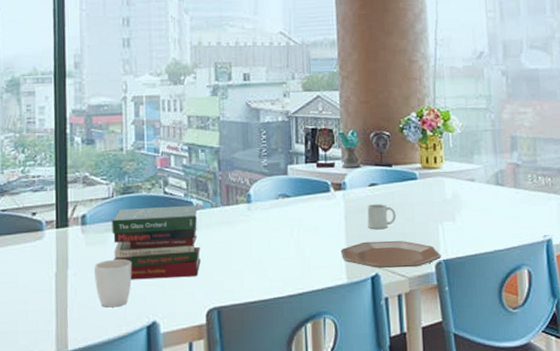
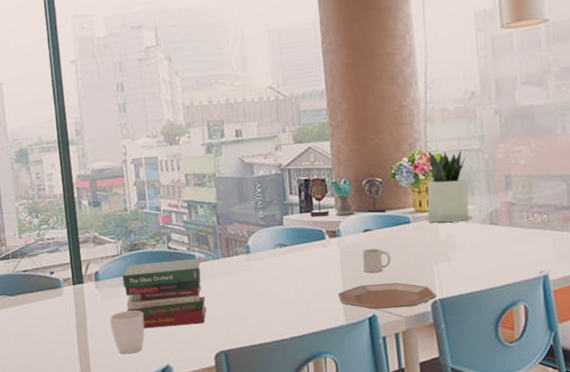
planter: none [430,108,479,181] -> present [423,150,473,223]

